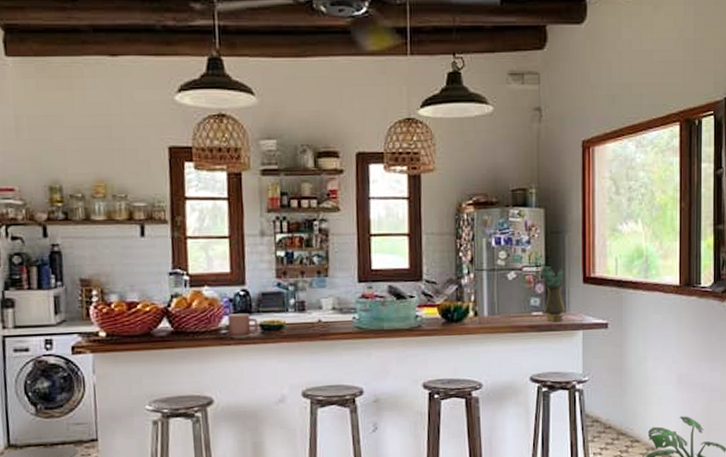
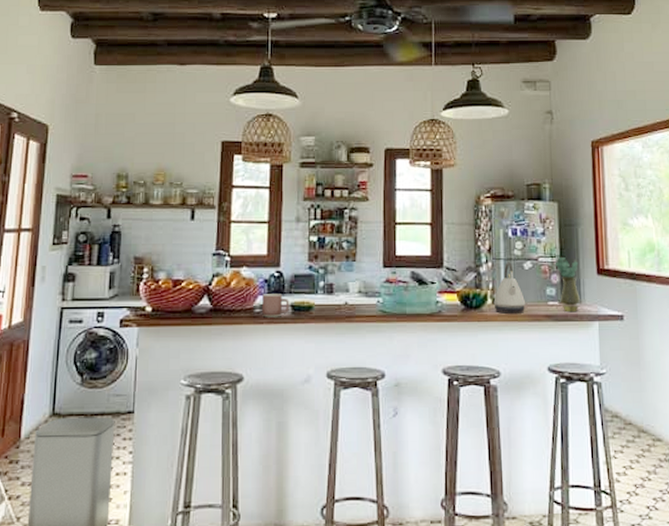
kettle: none [475,273,509,326] -> present [493,262,526,314]

